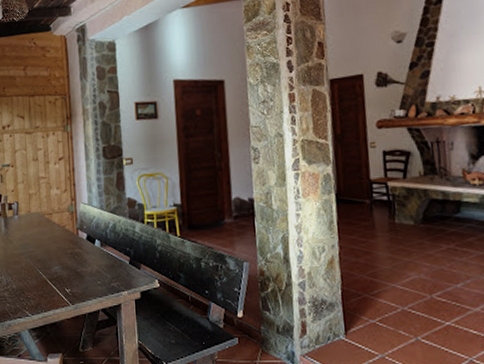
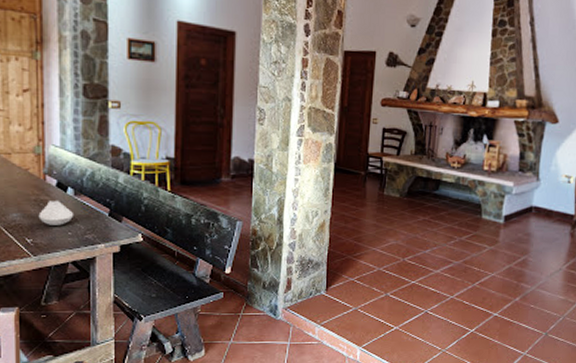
spoon rest: none [74,252,102,276] -> present [38,200,74,225]

